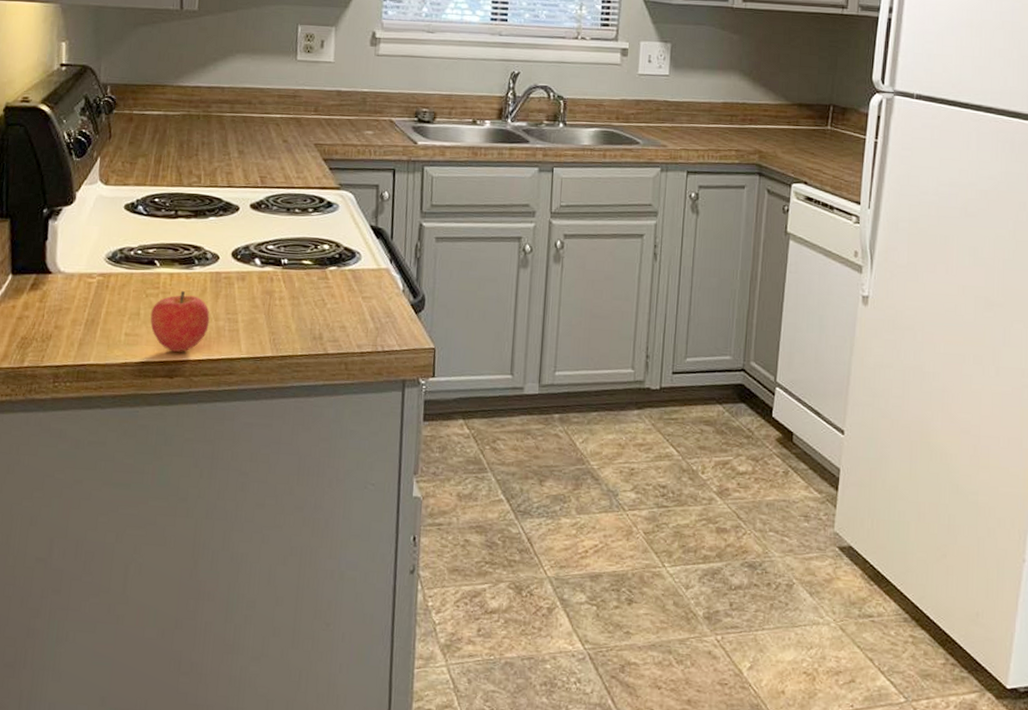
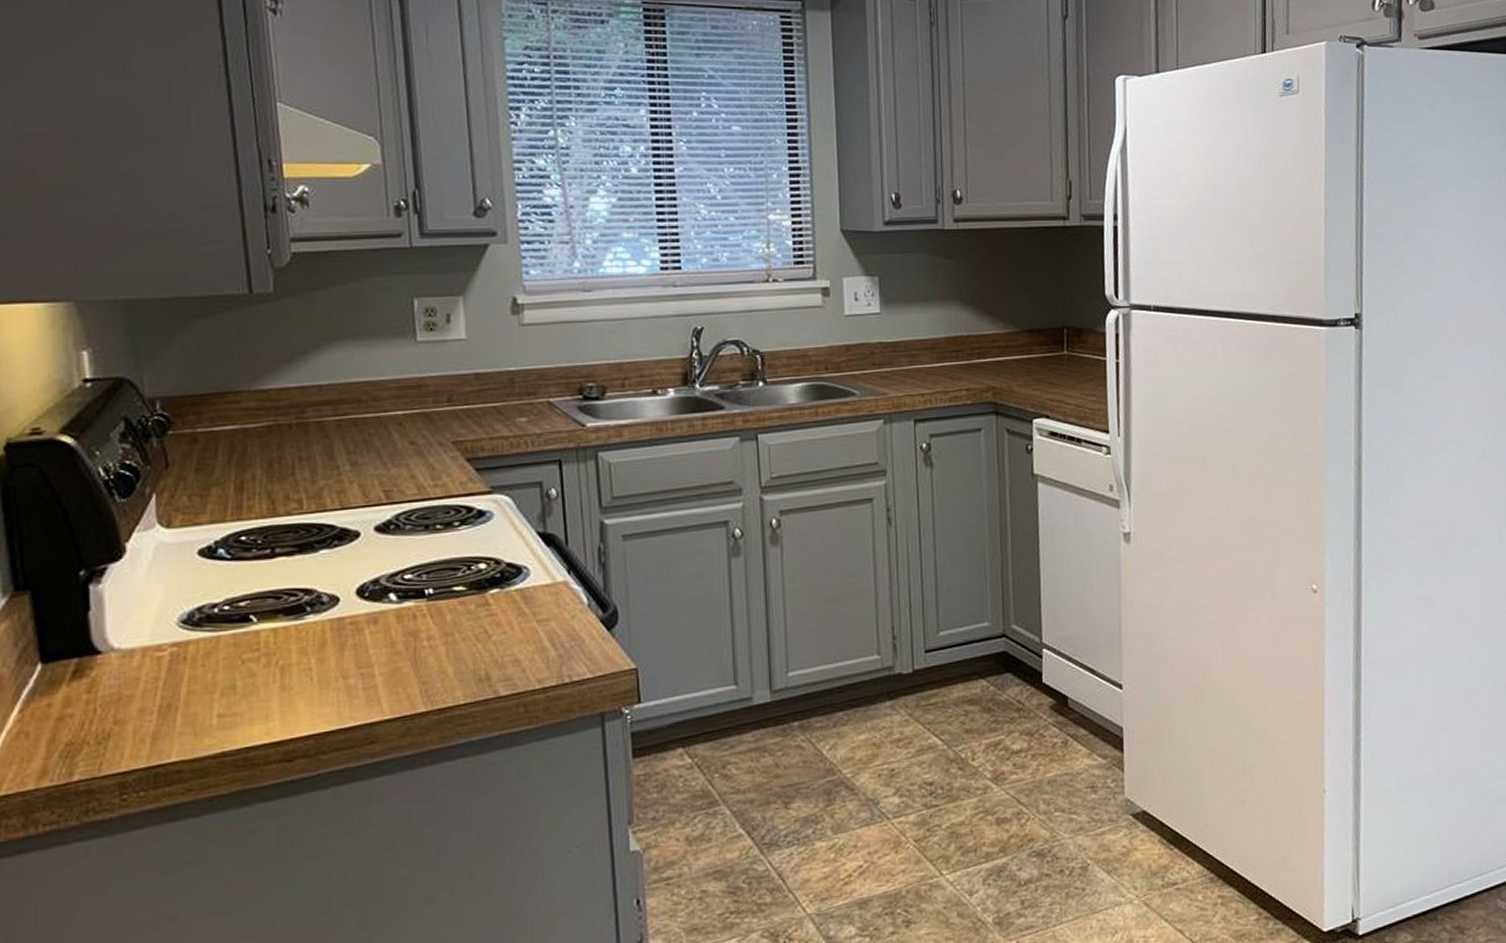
fruit: present [150,290,210,352] -> none [251,647,335,728]

